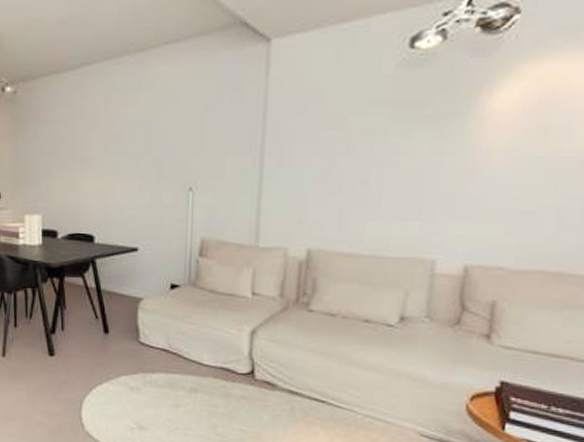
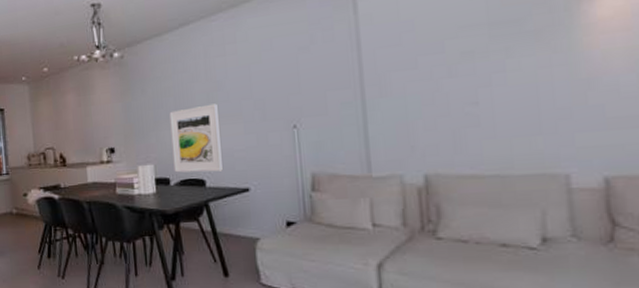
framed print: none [62,156,114,228] -> present [169,103,223,173]

